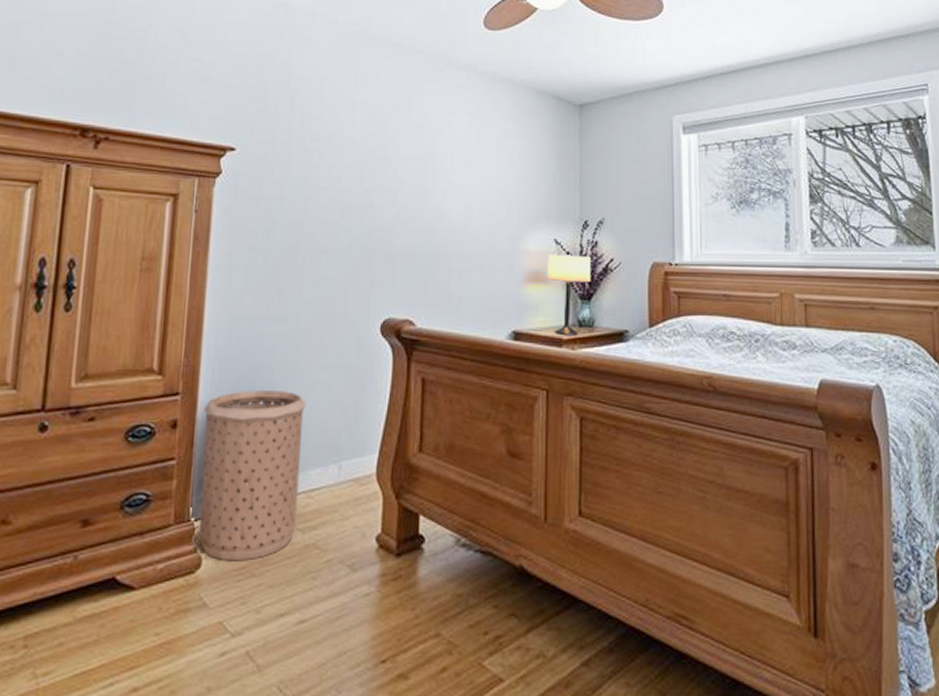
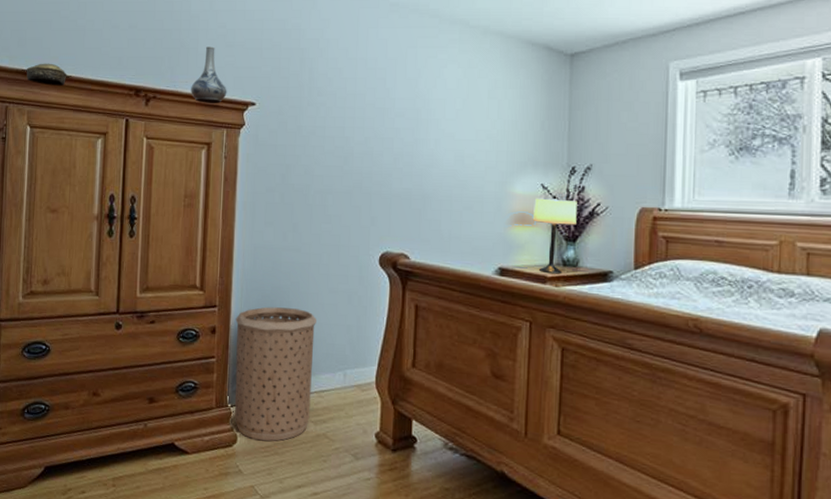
decorative vase: none [154,81,201,148] -> present [191,46,227,103]

